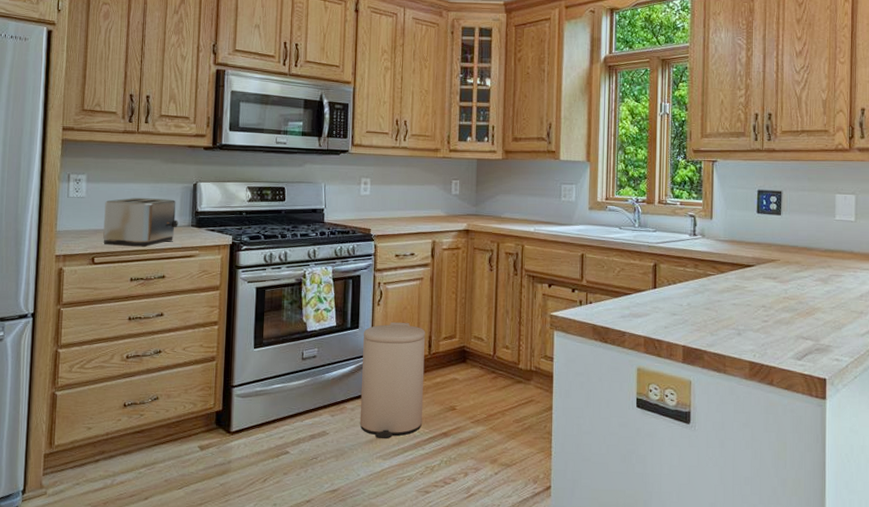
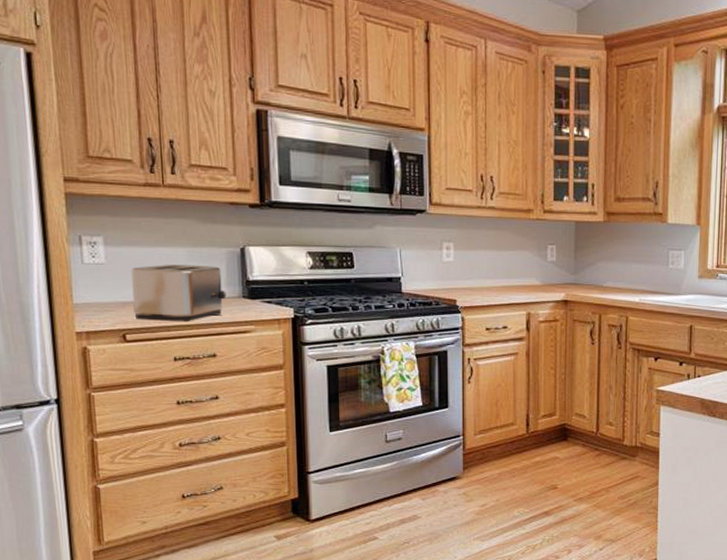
pedal bin: present [359,321,426,439] -> none [453,400,523,521]

